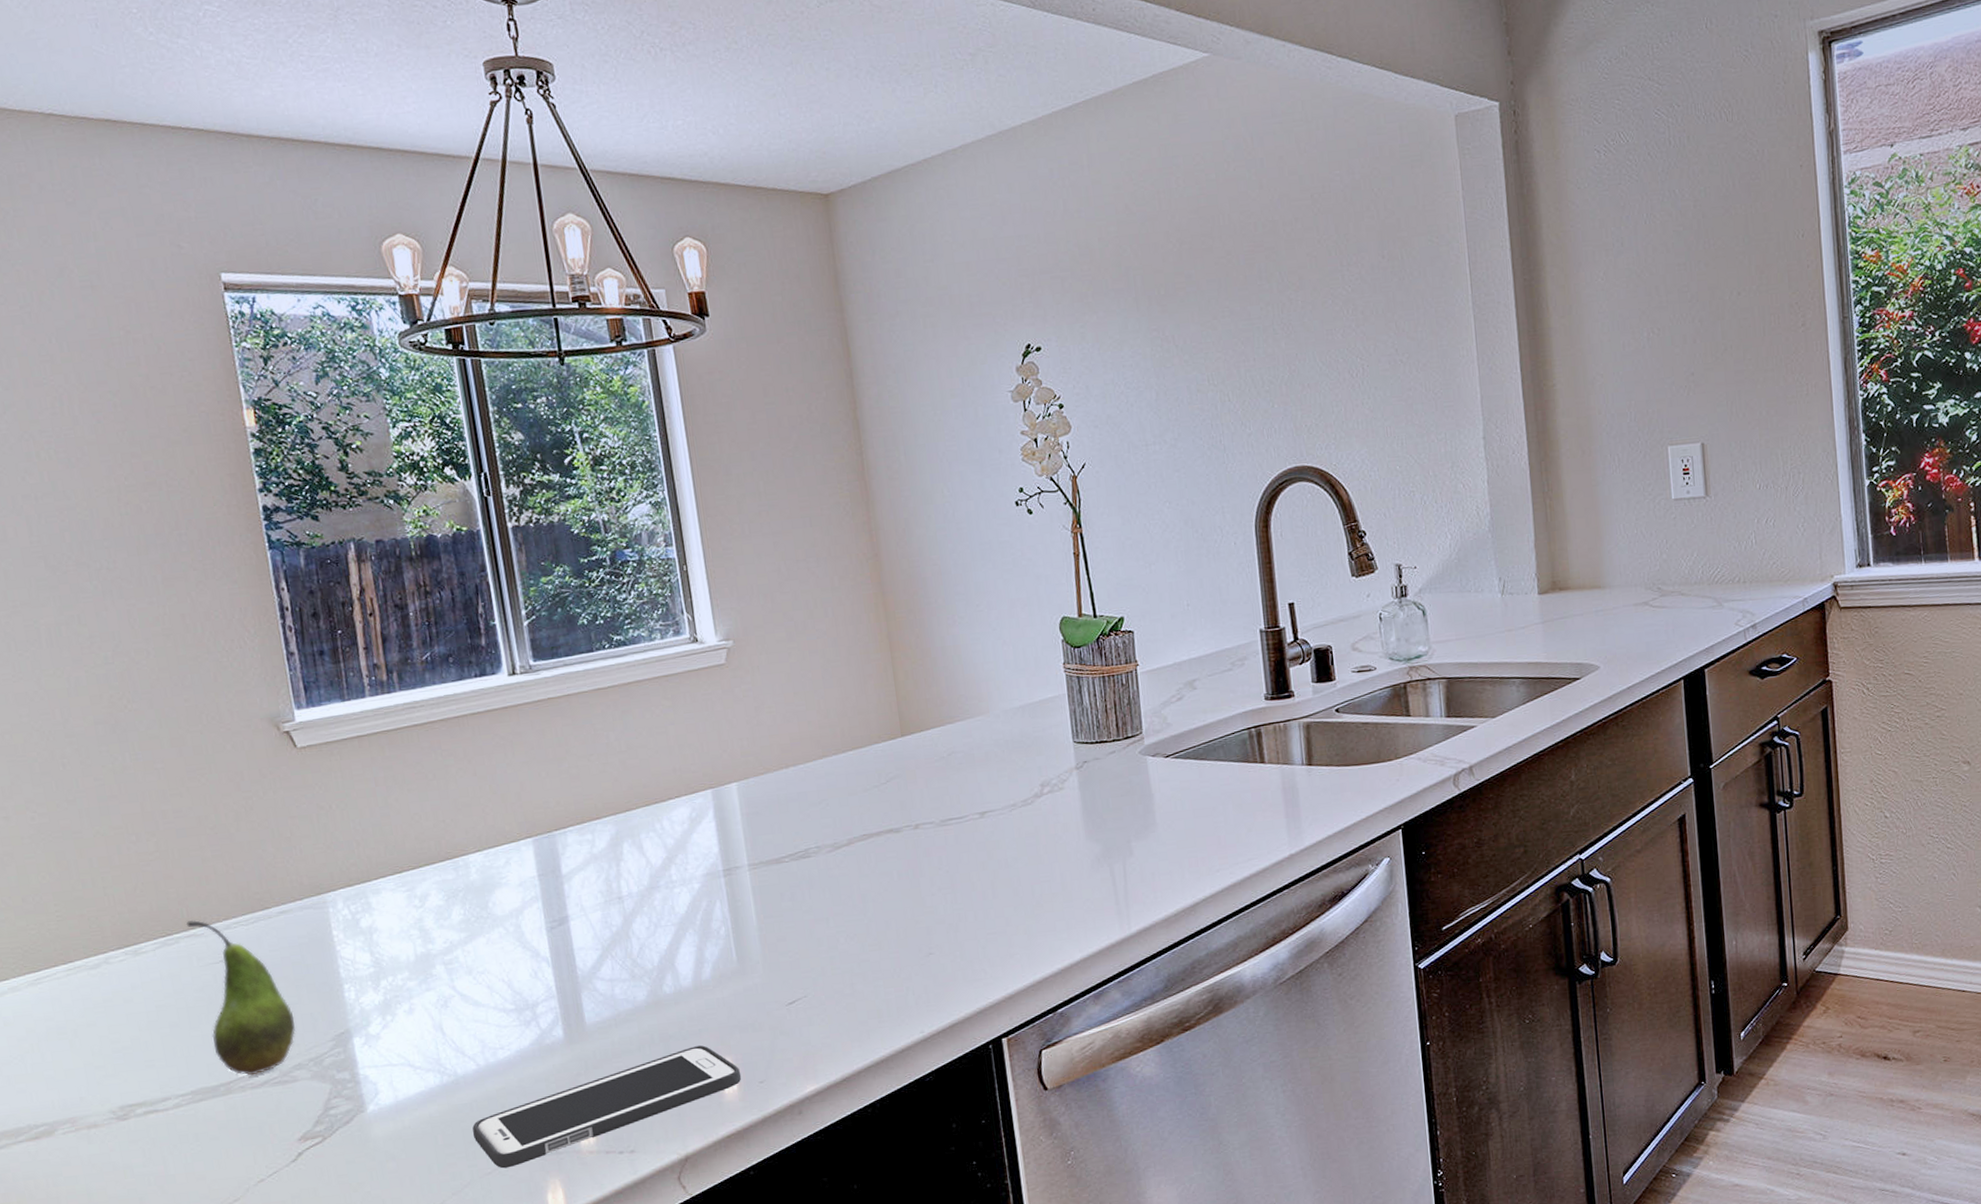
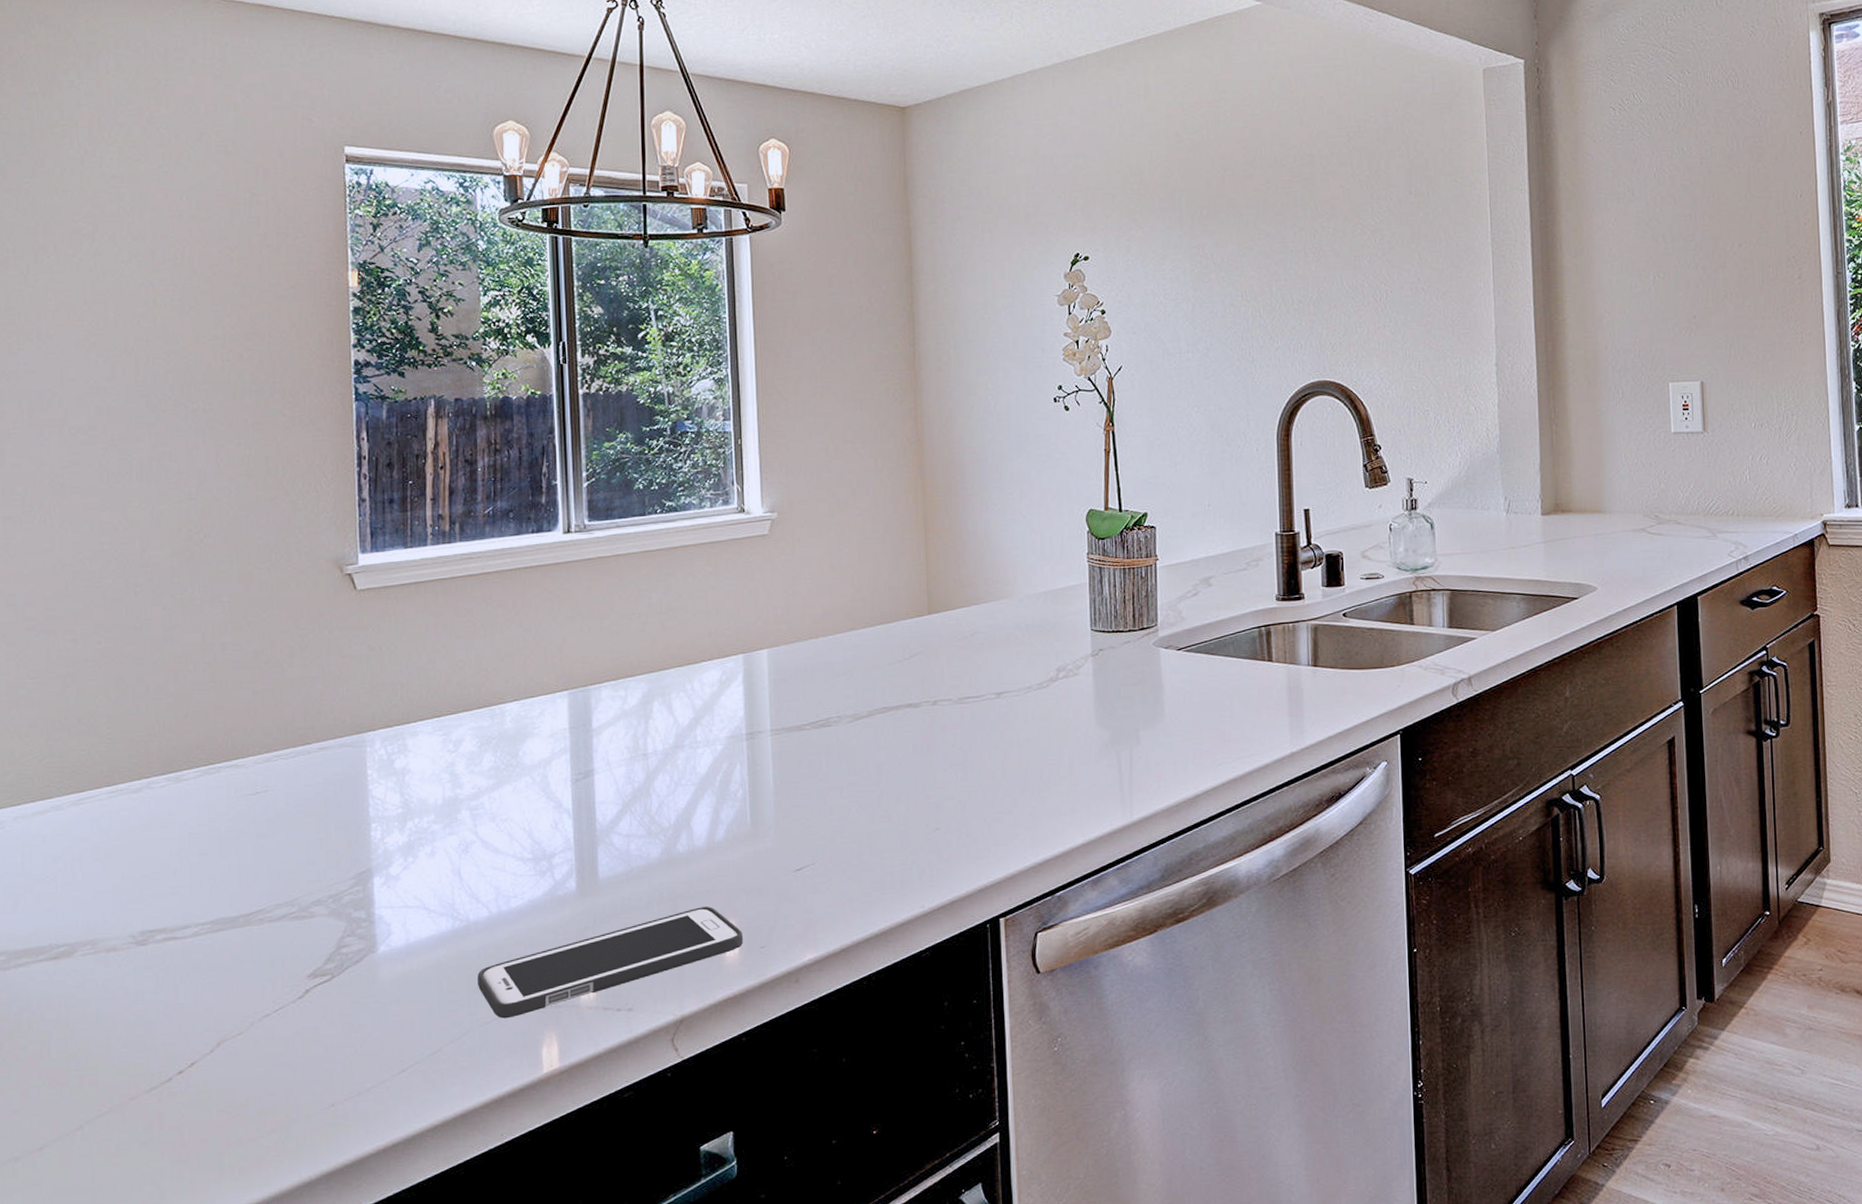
fruit: present [186,919,296,1076] -> none [229,750,320,909]

